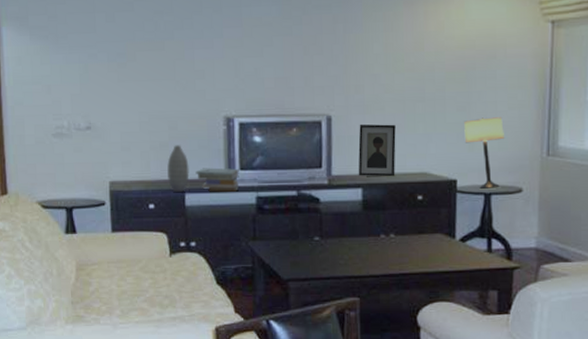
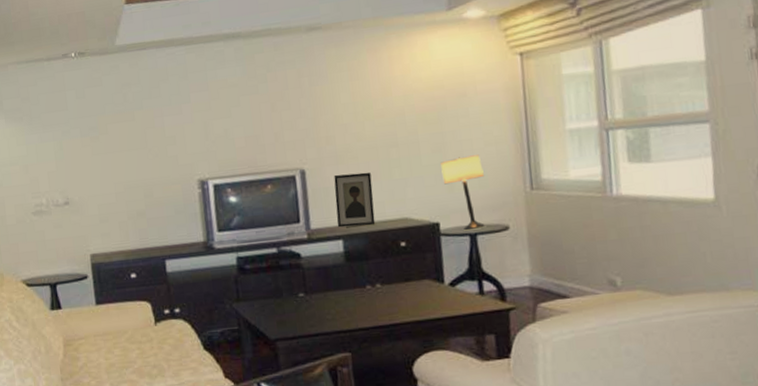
vase: present [167,145,189,192] -> none [145,212,168,259]
books: present [195,167,239,192] -> none [174,230,218,257]

